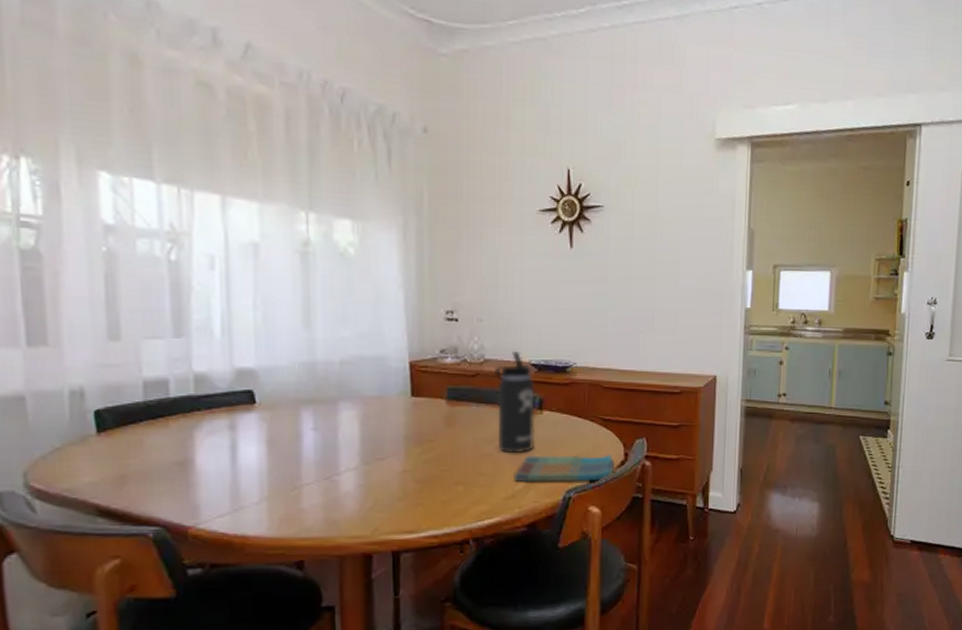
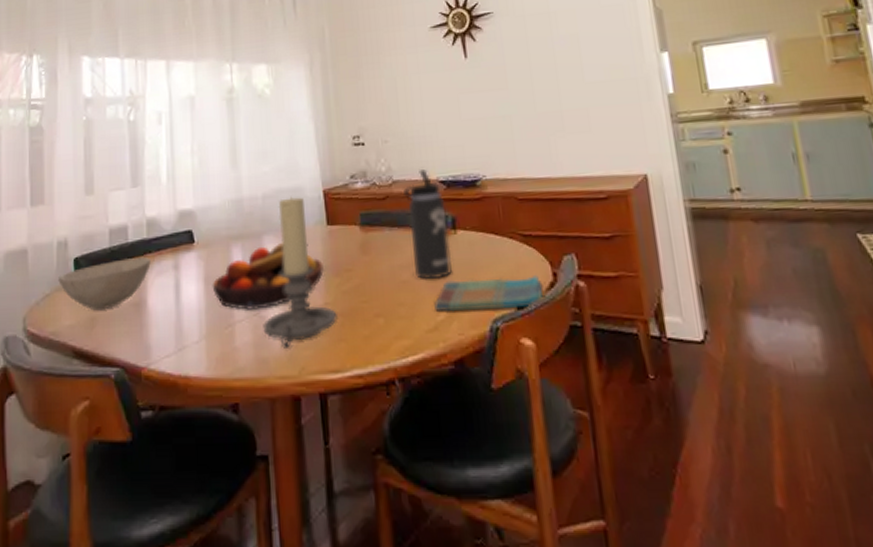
bowl: none [72,415,200,468] -> present [58,257,151,311]
fruit bowl: none [276,411,406,474] -> present [212,243,325,310]
candle holder: none [334,364,416,511] -> present [263,196,337,349]

